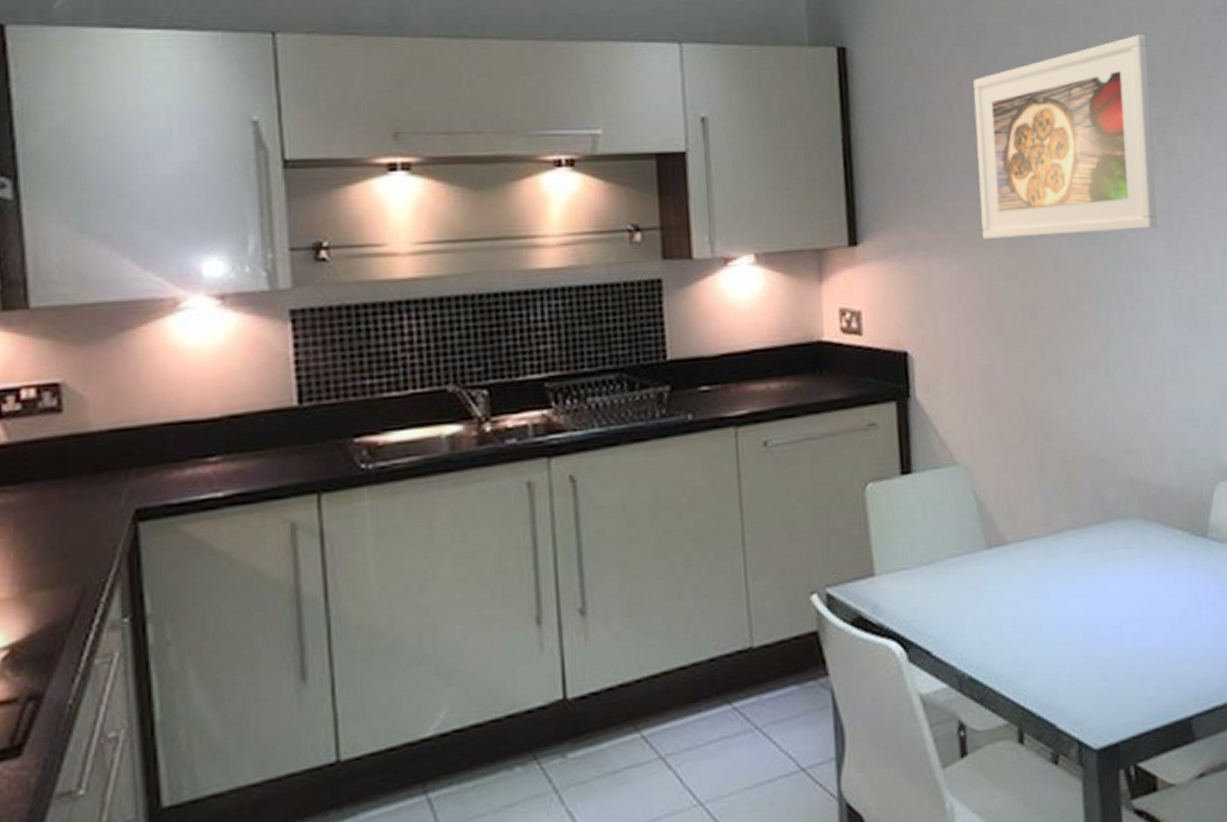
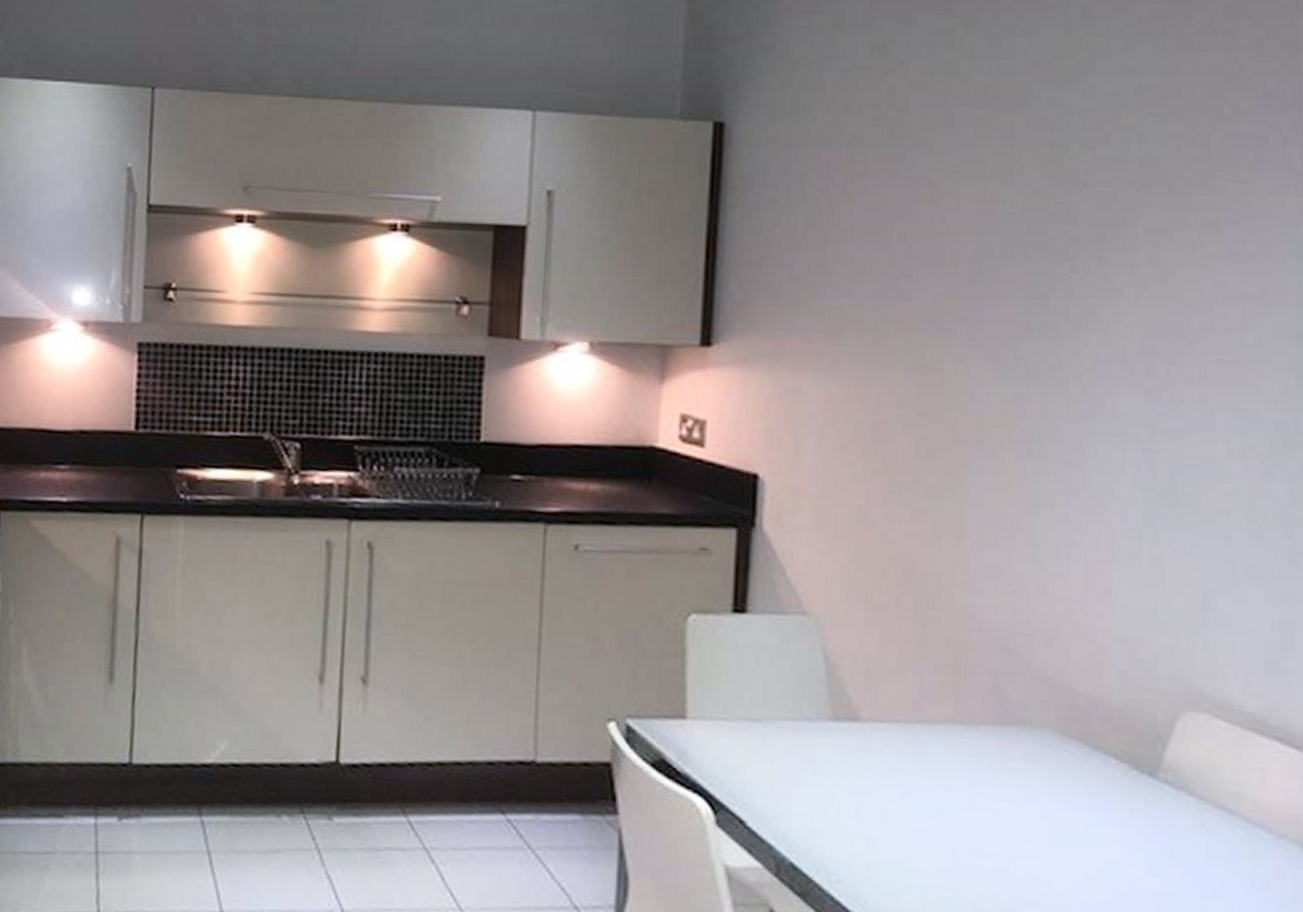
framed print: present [973,35,1158,240] -> none [874,122,1146,370]

